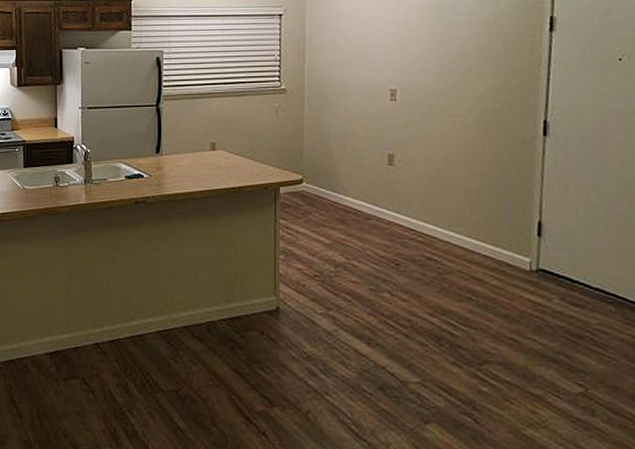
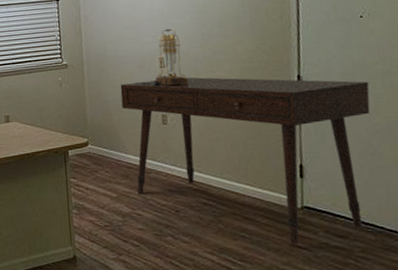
desk: none [343,113,623,311] -> present [120,77,370,244]
table lamp: none [361,57,421,122] -> present [135,28,189,87]

